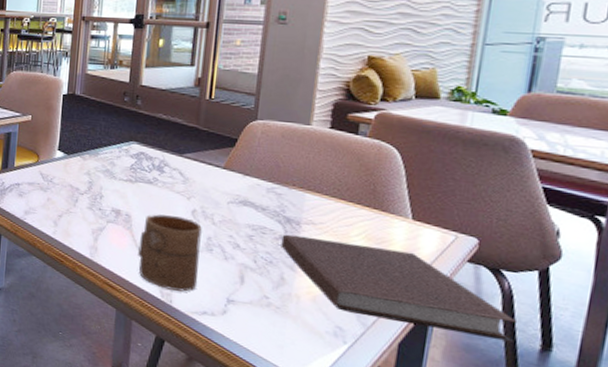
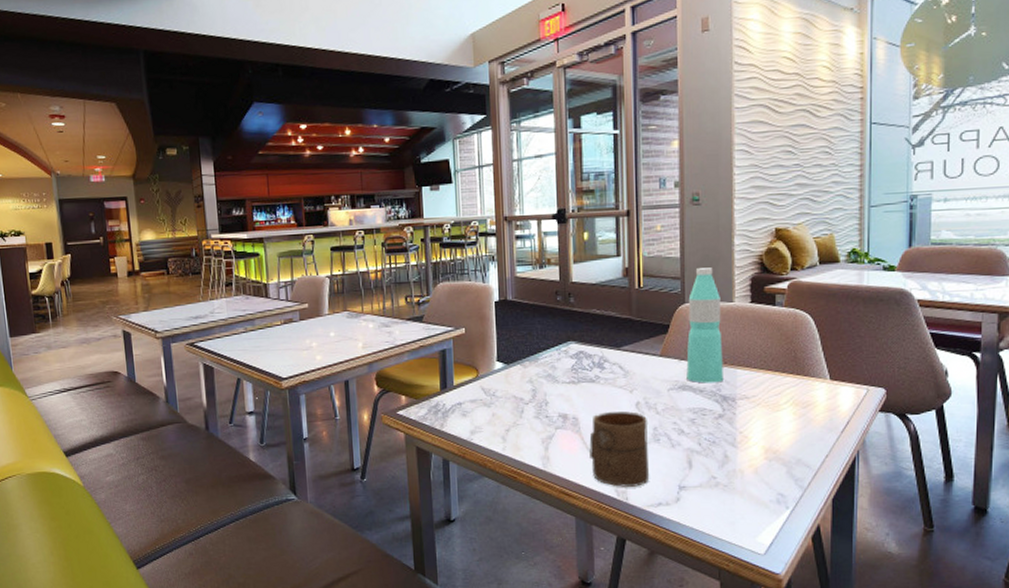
water bottle: none [249,87,297,204] -> present [686,267,723,384]
notebook: present [281,234,518,343] -> none [721,411,925,480]

